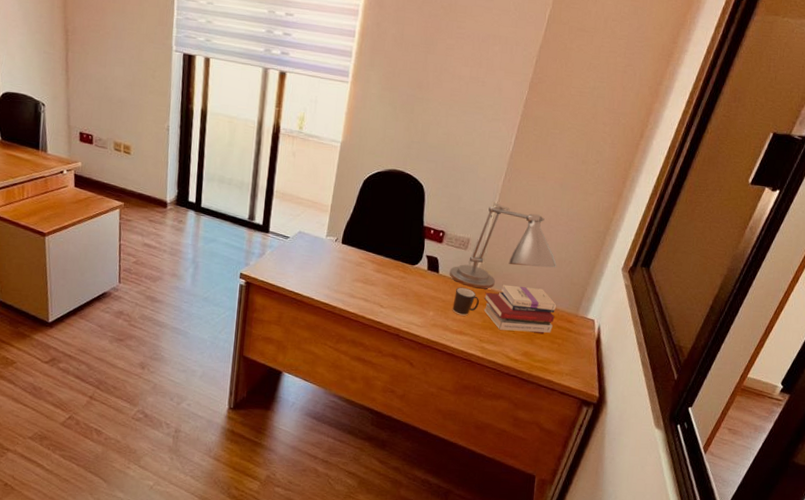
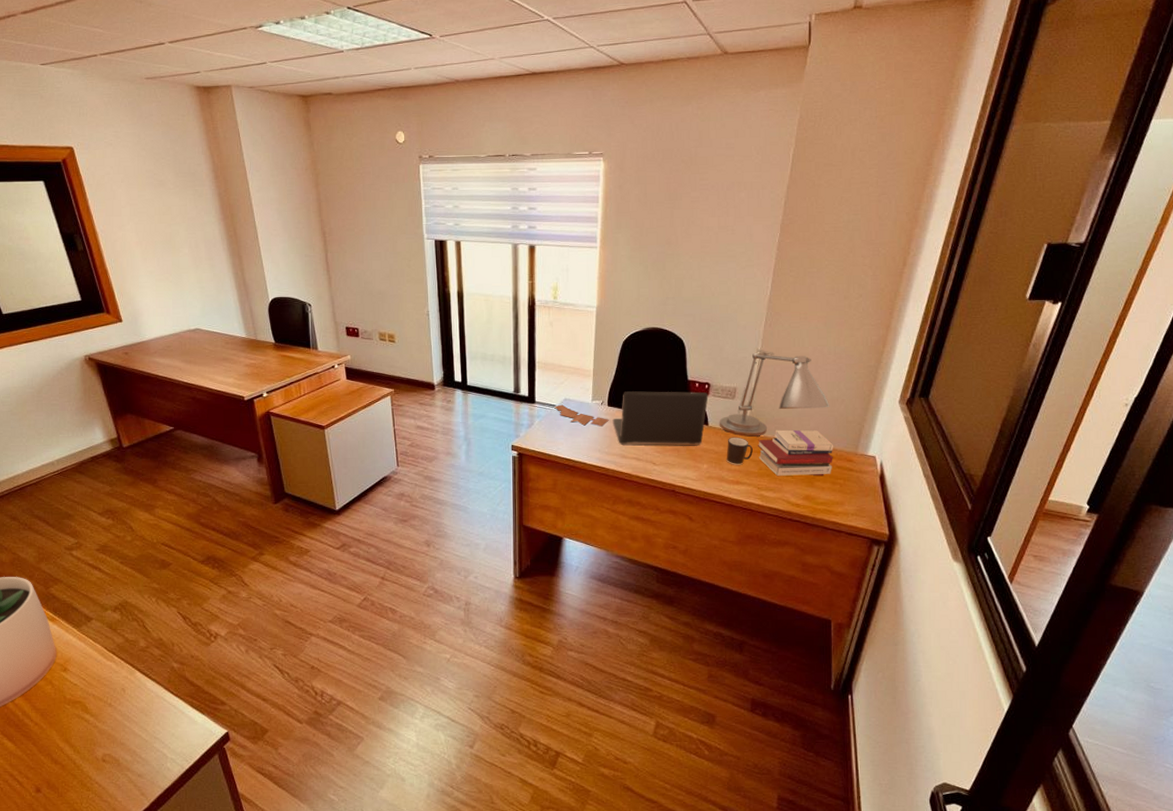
papers: none [287,237,341,264] -> present [553,404,609,427]
laptop computer: none [344,231,442,293] -> present [612,391,709,446]

